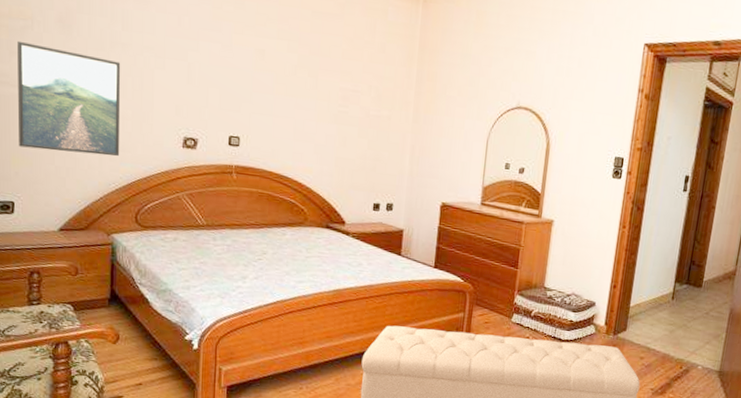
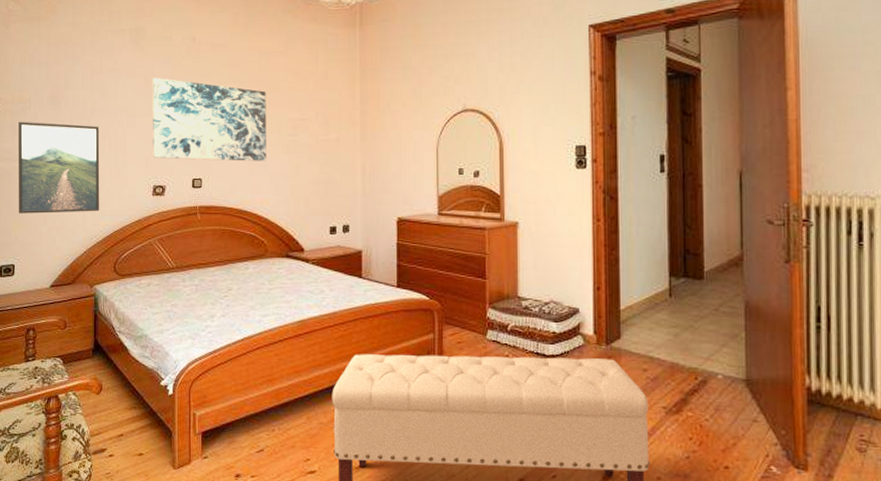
wall art: none [184,18,317,128] -> present [152,78,267,161]

